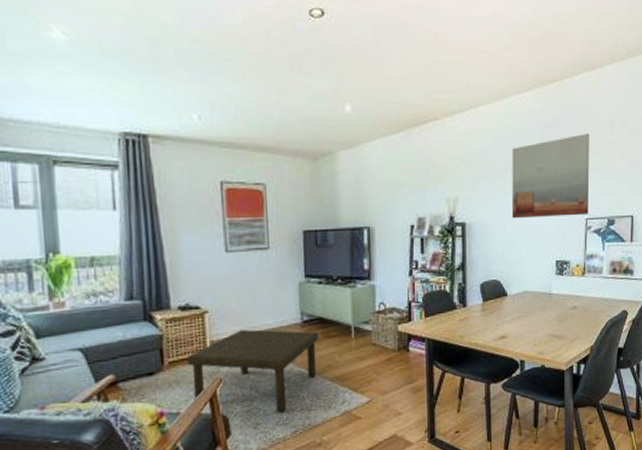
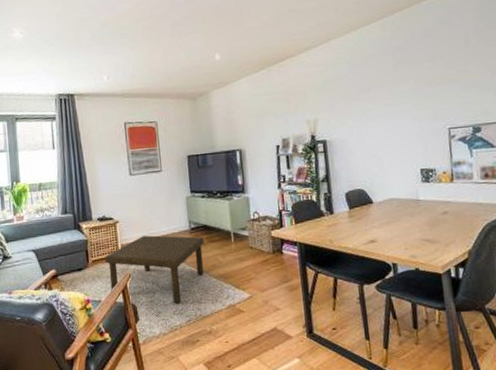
wall art: present [511,132,590,219] -> none [364,50,451,134]

